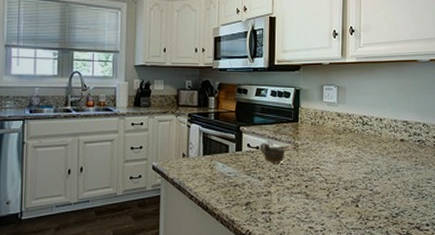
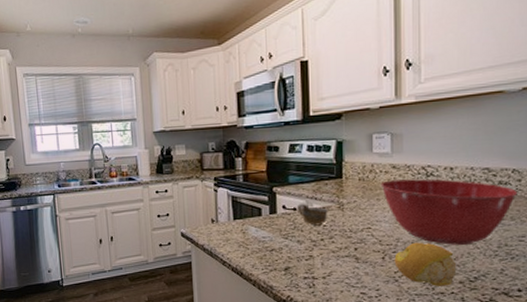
mixing bowl: none [328,126,427,185] -> present [380,179,518,245]
fruit: none [336,182,383,221] -> present [394,242,457,286]

